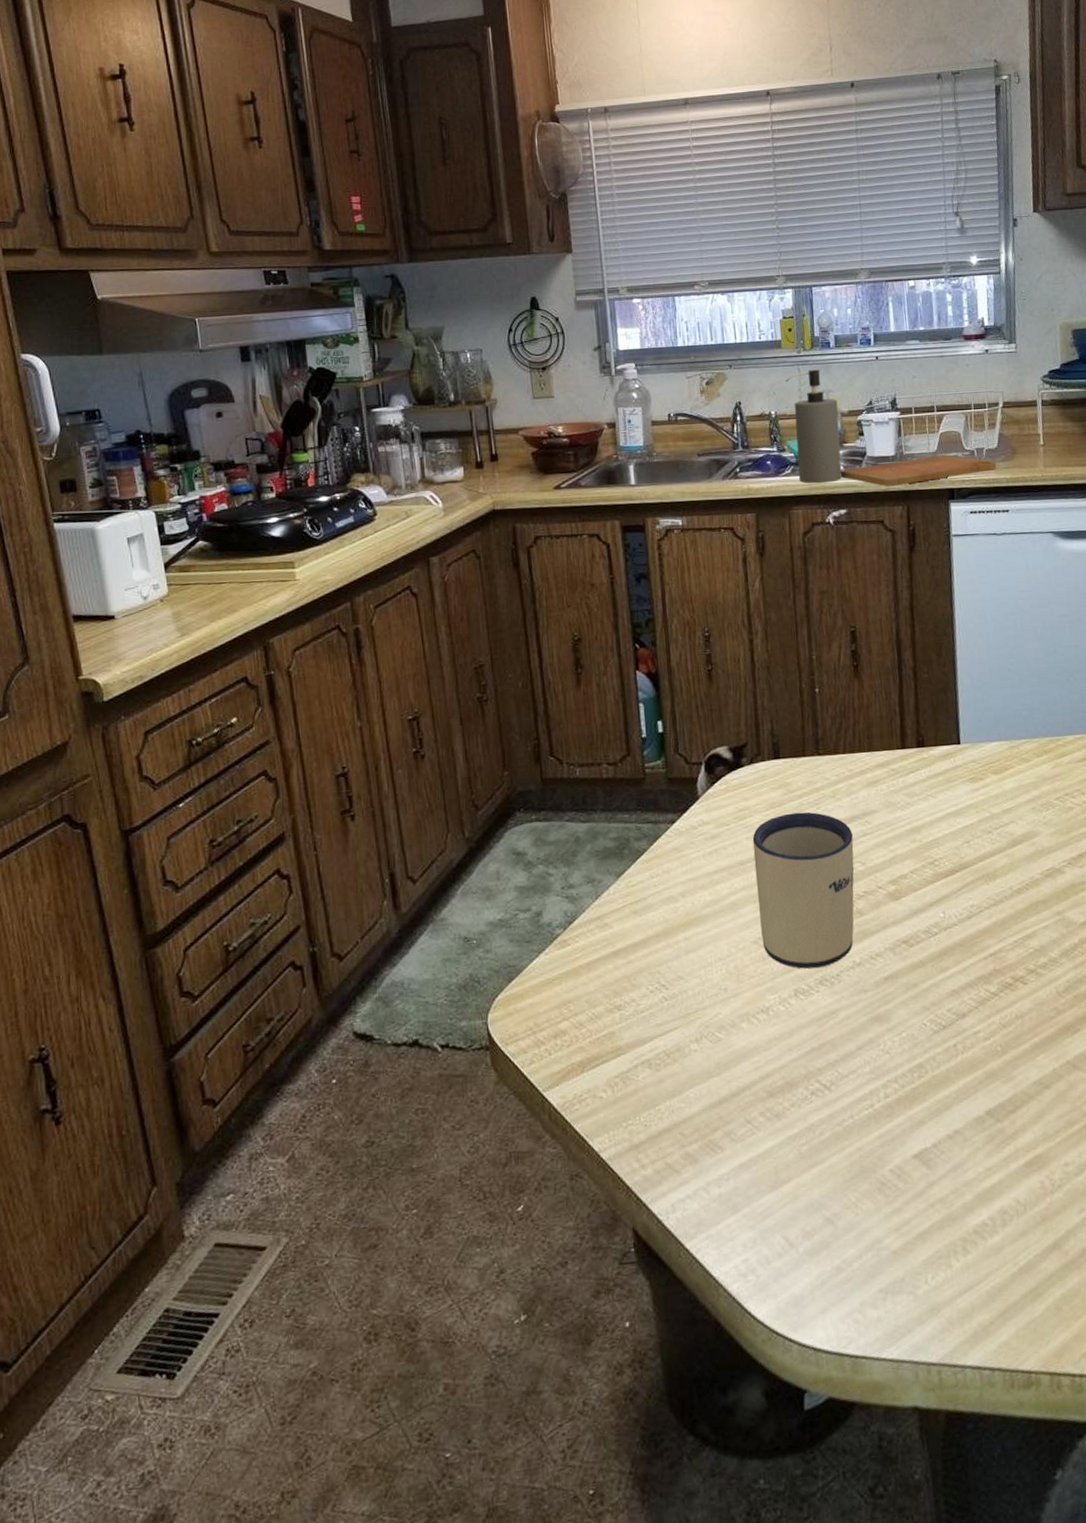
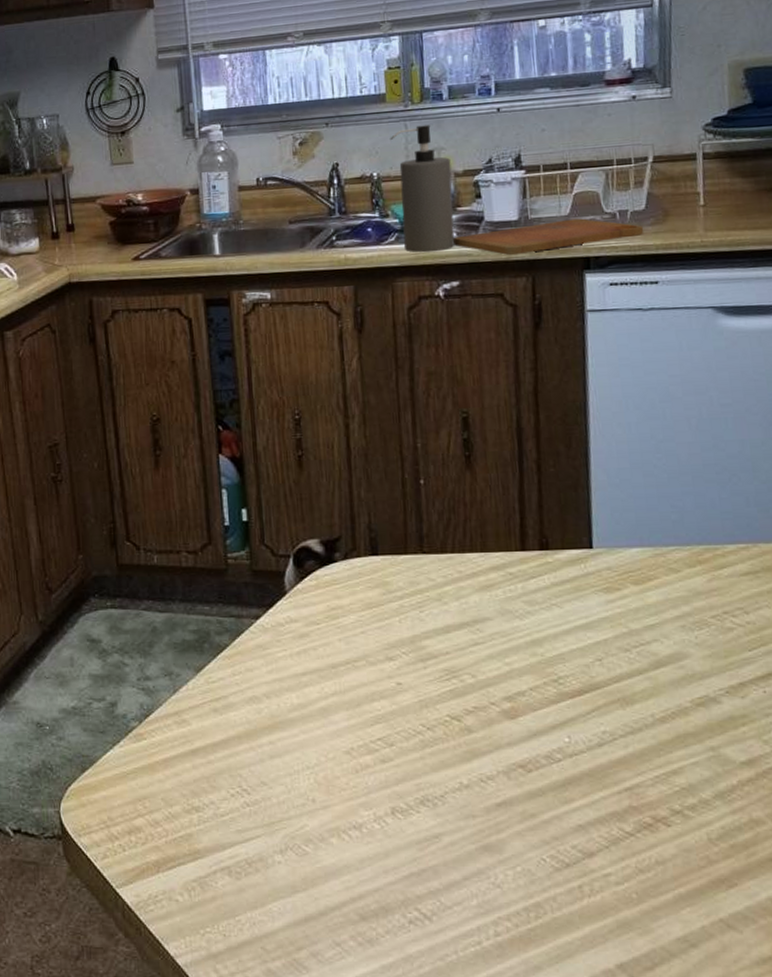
mug: present [752,812,854,969] -> none [345,615,463,786]

